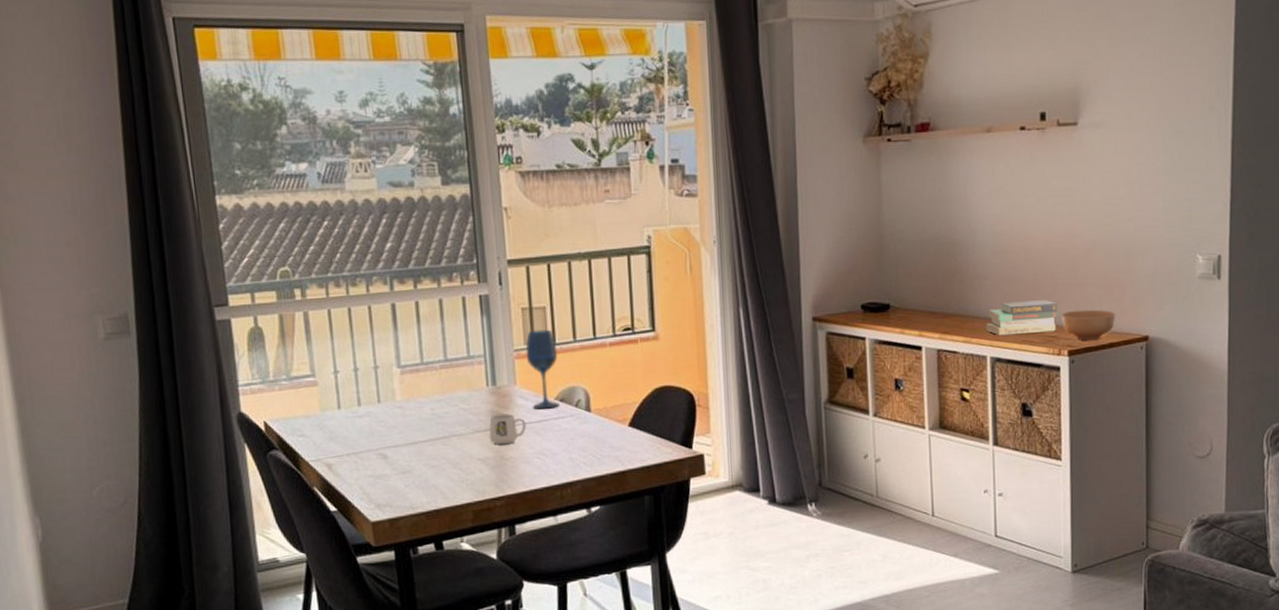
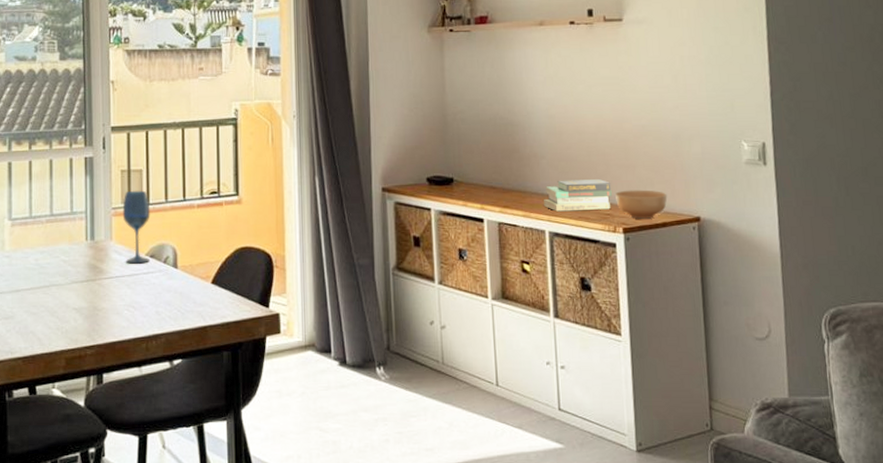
mug: present [489,413,527,445] -> none [85,267,119,296]

